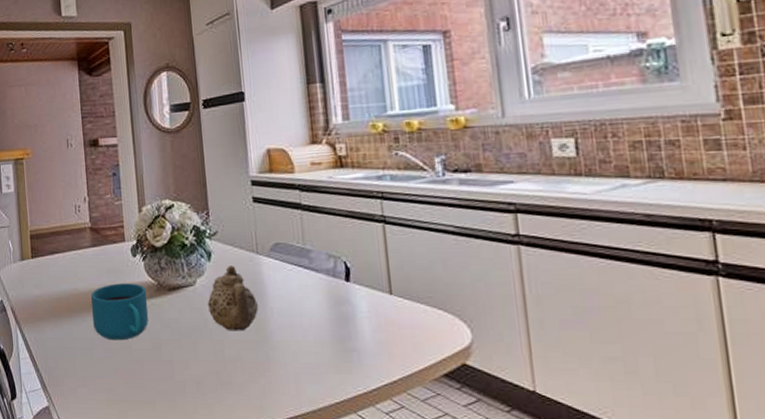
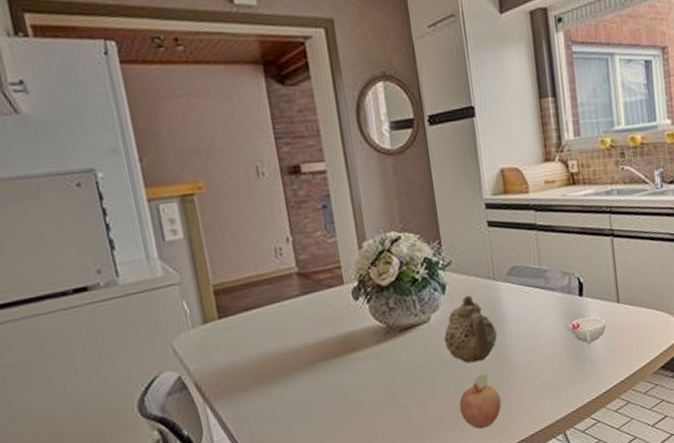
cup: present [91,283,149,341] -> none [304,329,378,398]
fruit: none [218,343,260,399] -> present [459,373,502,429]
cup: none [330,304,376,334] -> present [565,317,606,344]

